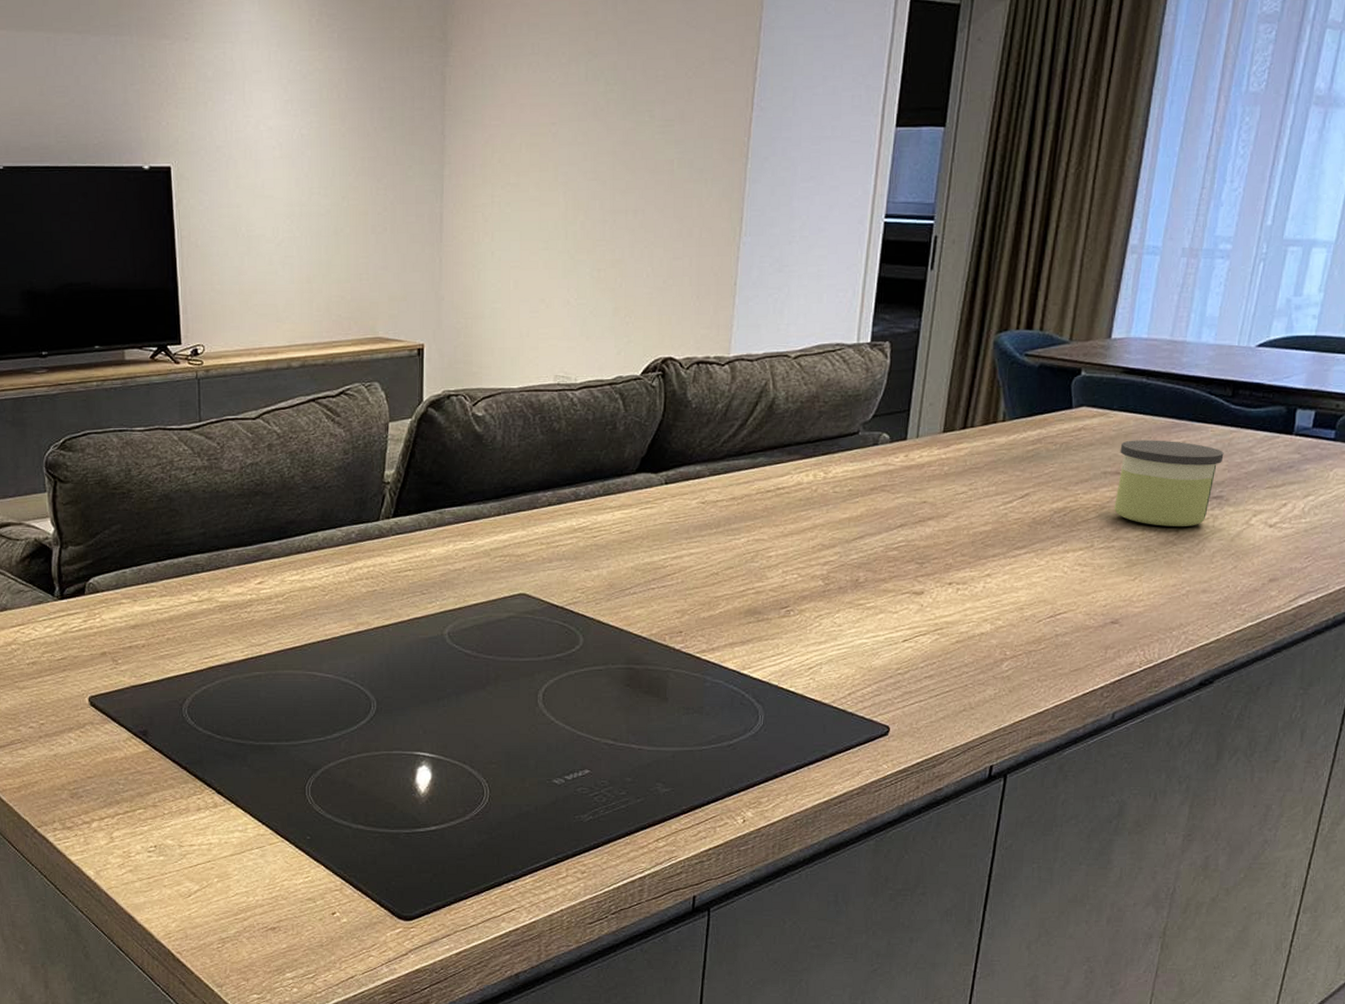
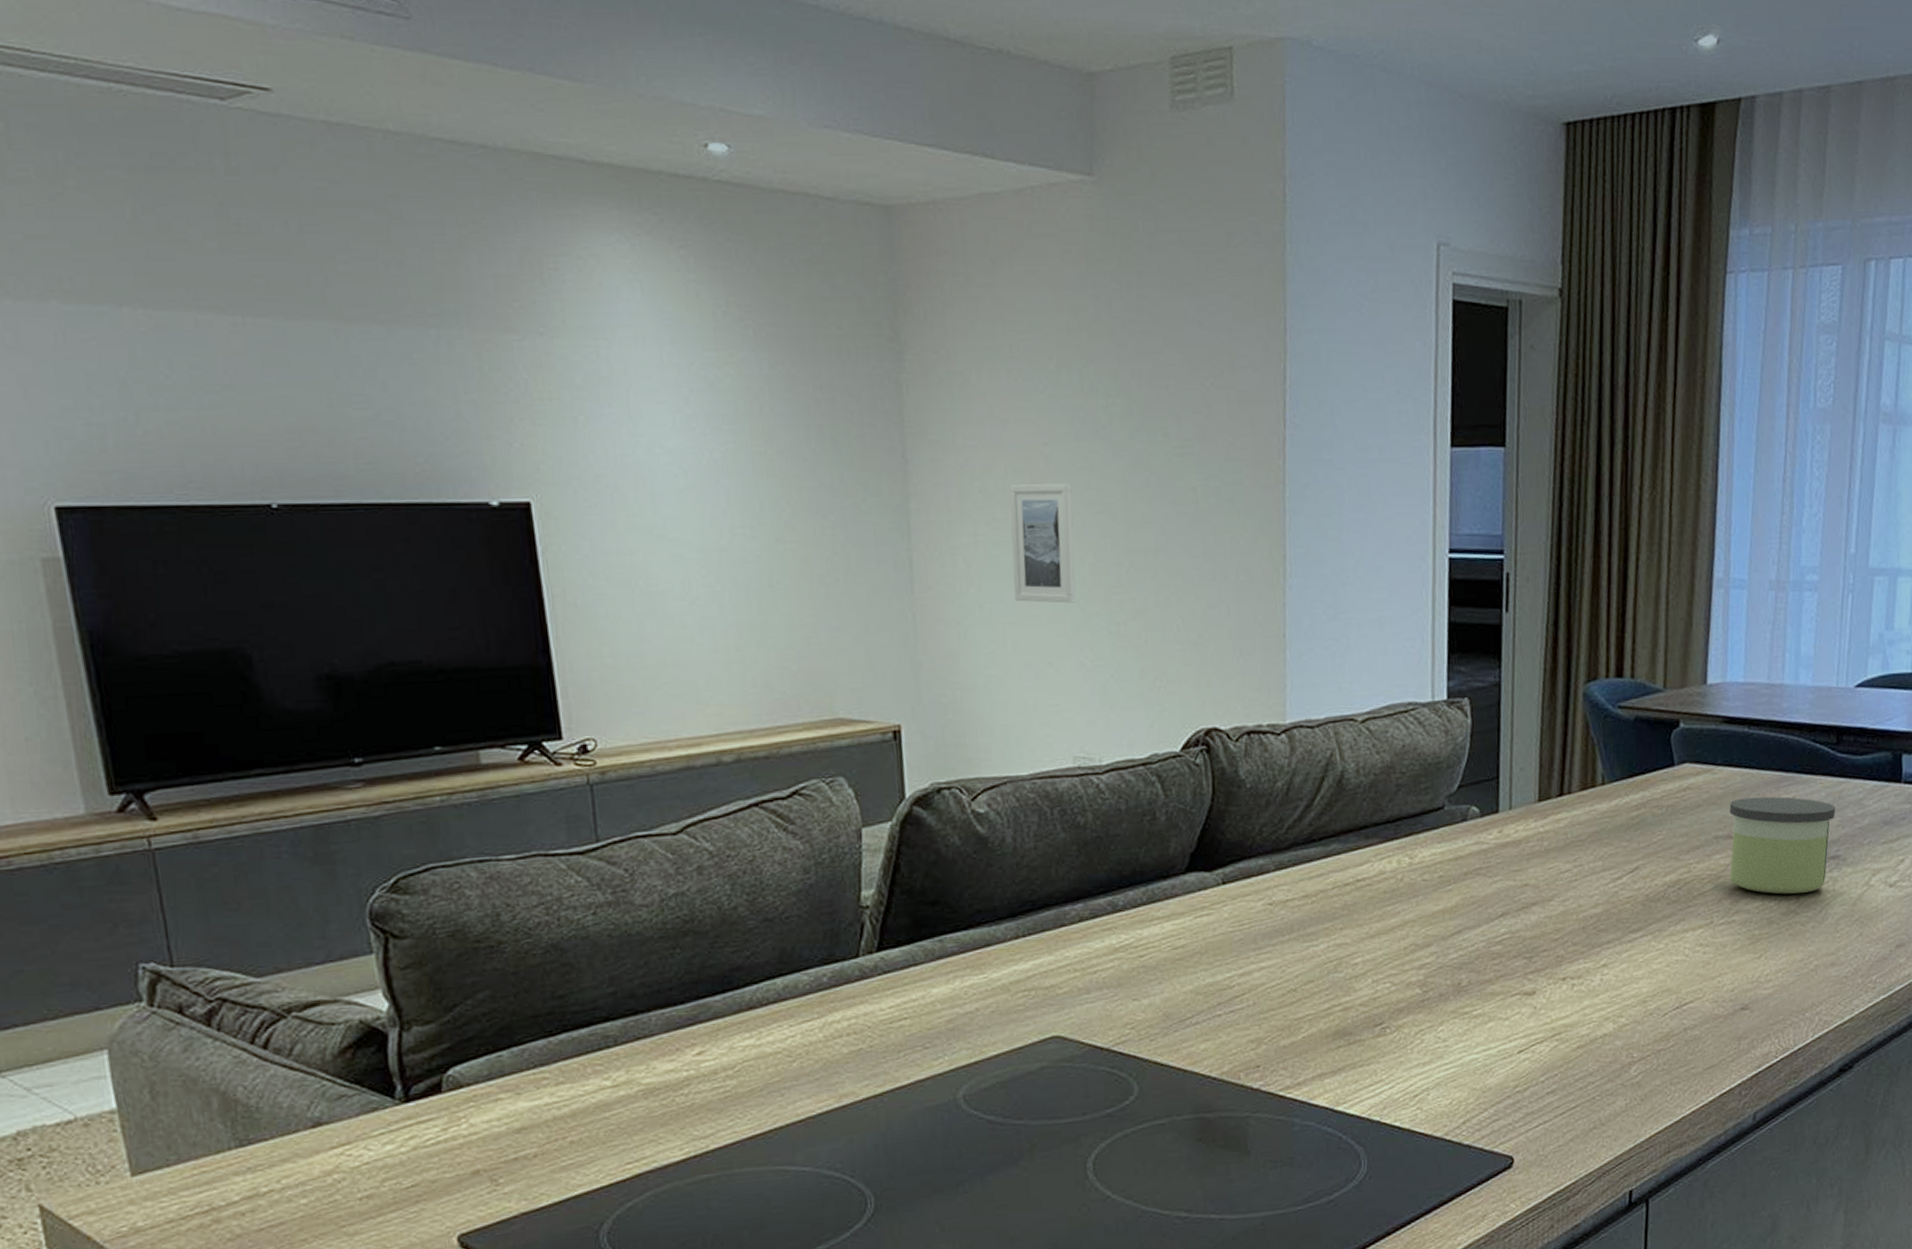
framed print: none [519,155,572,253] -> present [1009,483,1076,603]

